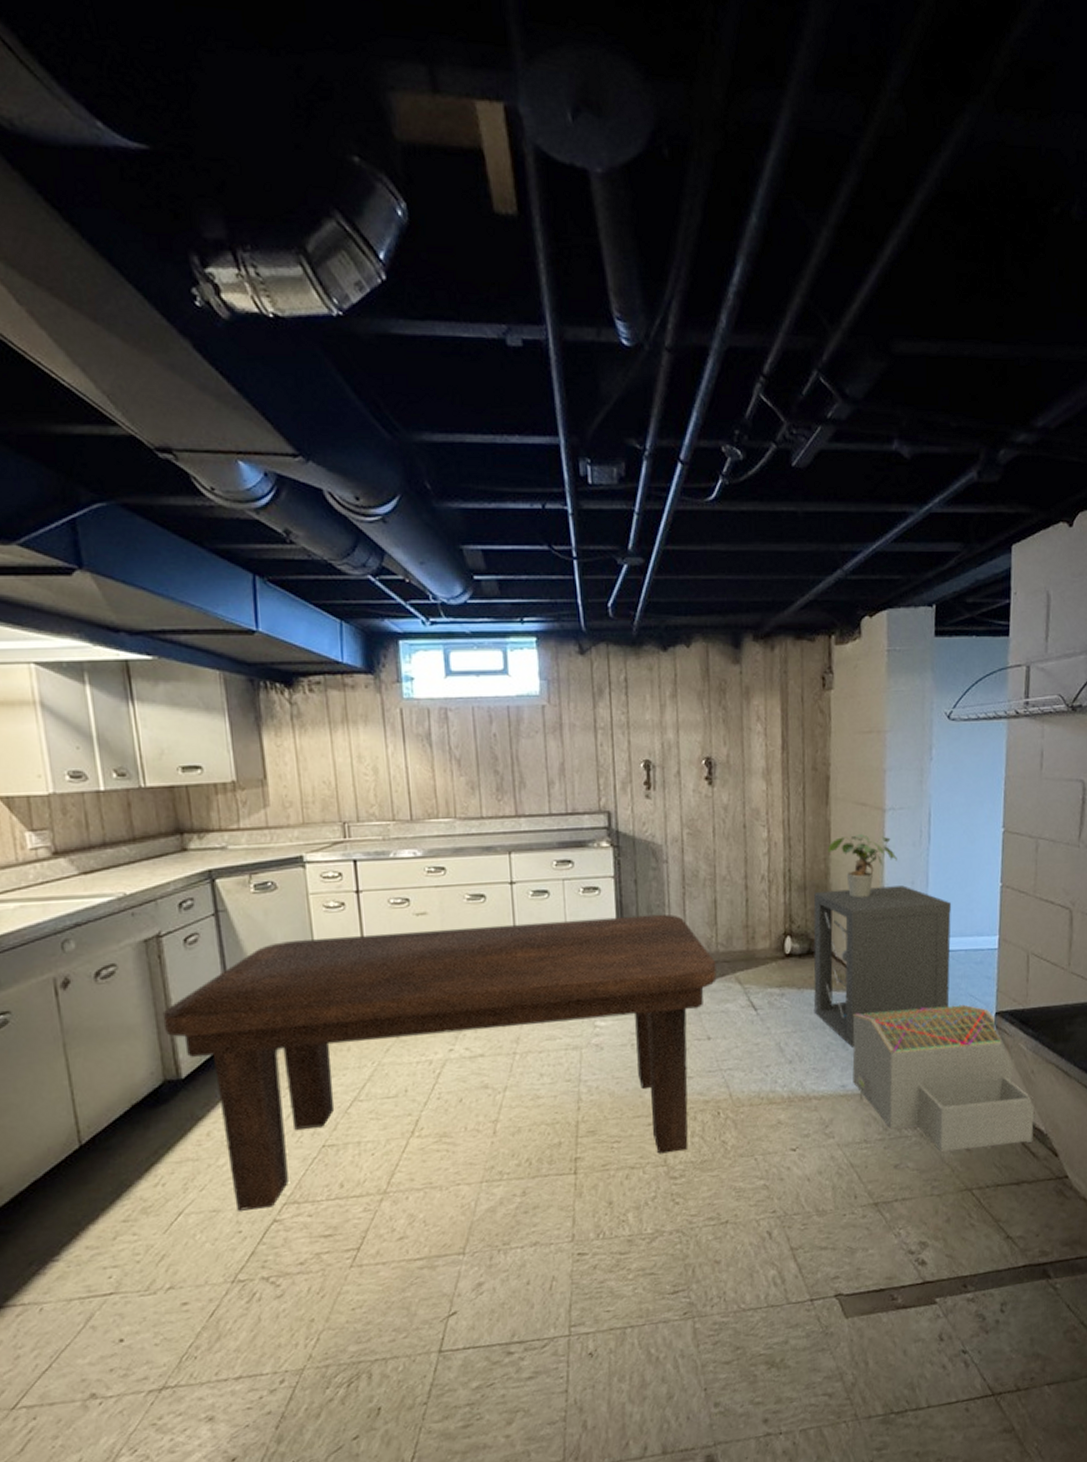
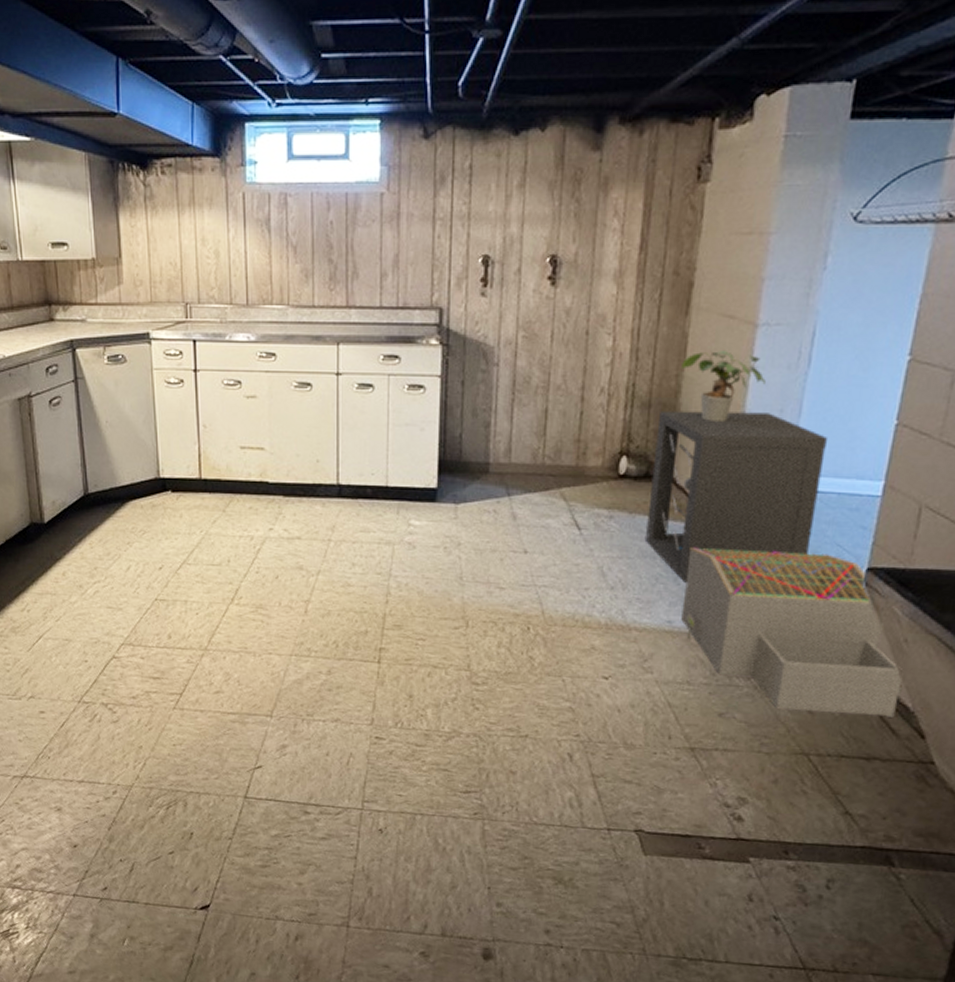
dining table: present [162,914,717,1211] -> none [31,411,541,660]

